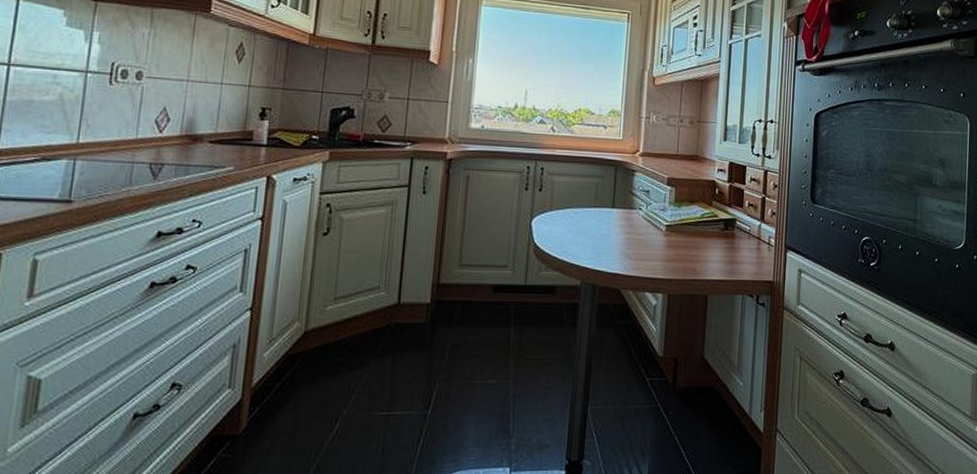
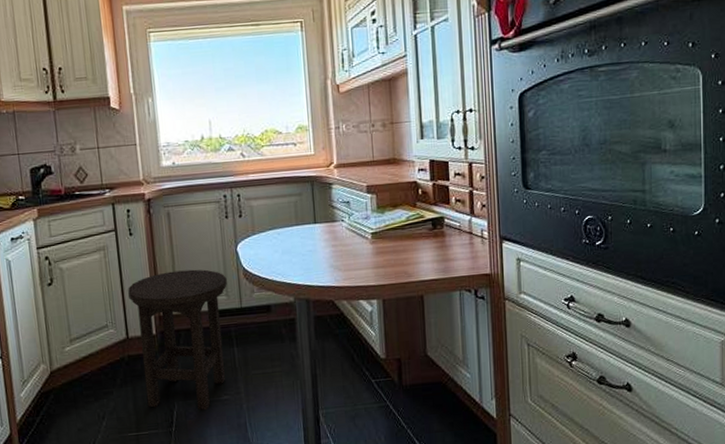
stool: none [406,237,516,393] -> present [128,269,227,410]

